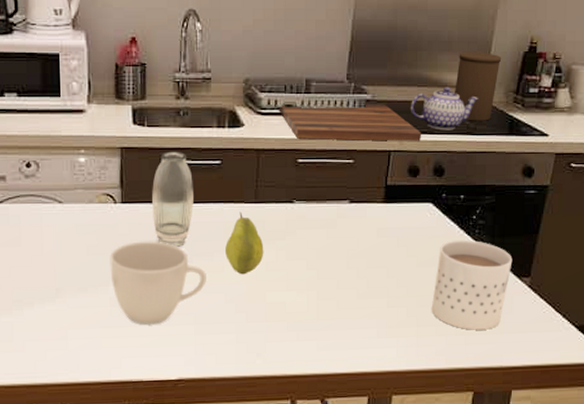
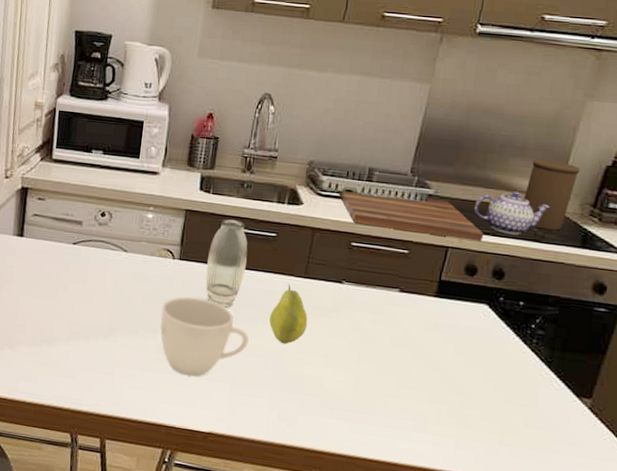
mug: present [431,239,513,330] -> none [475,346,573,446]

